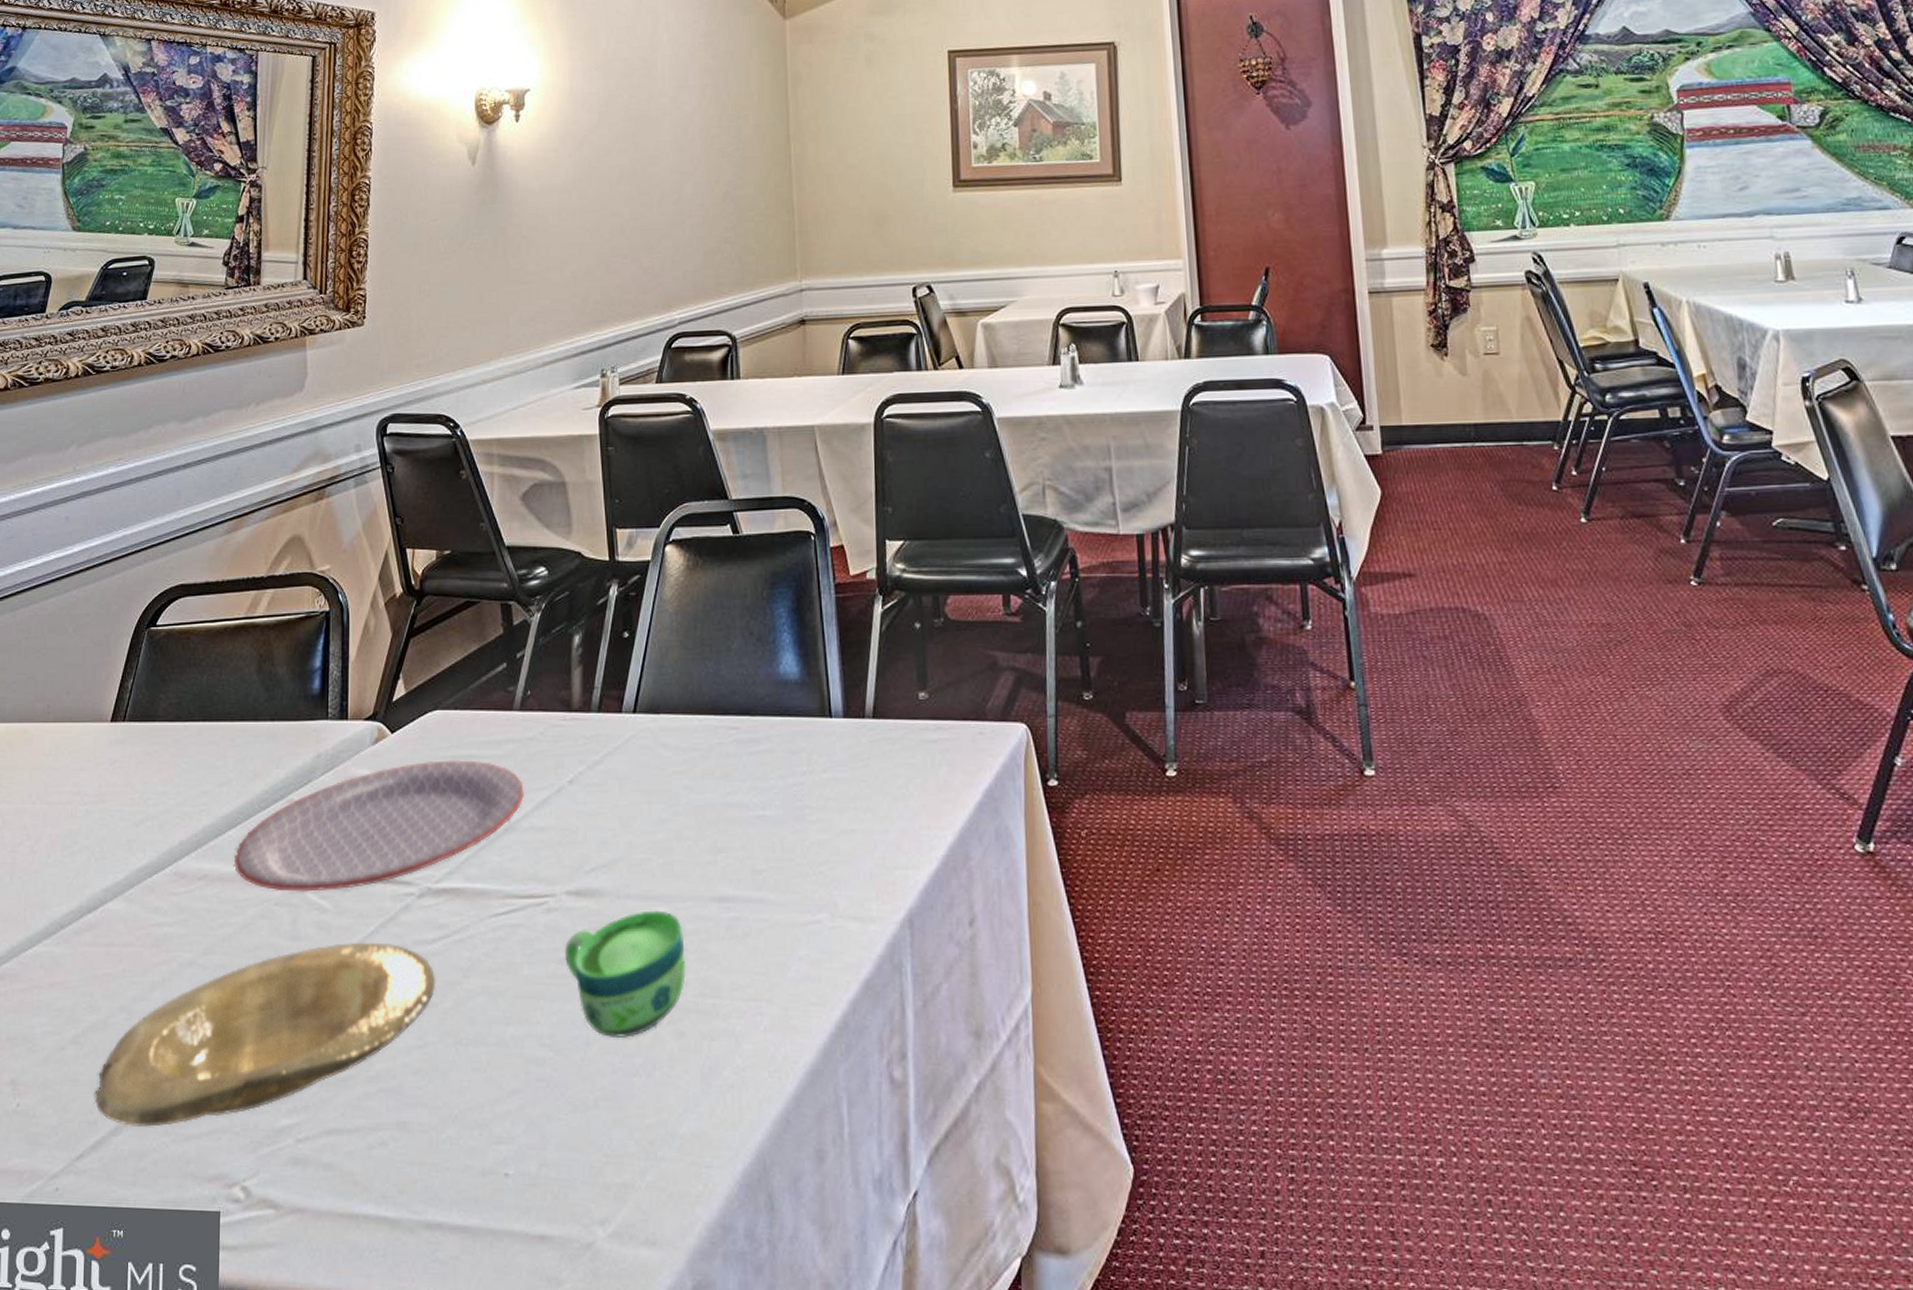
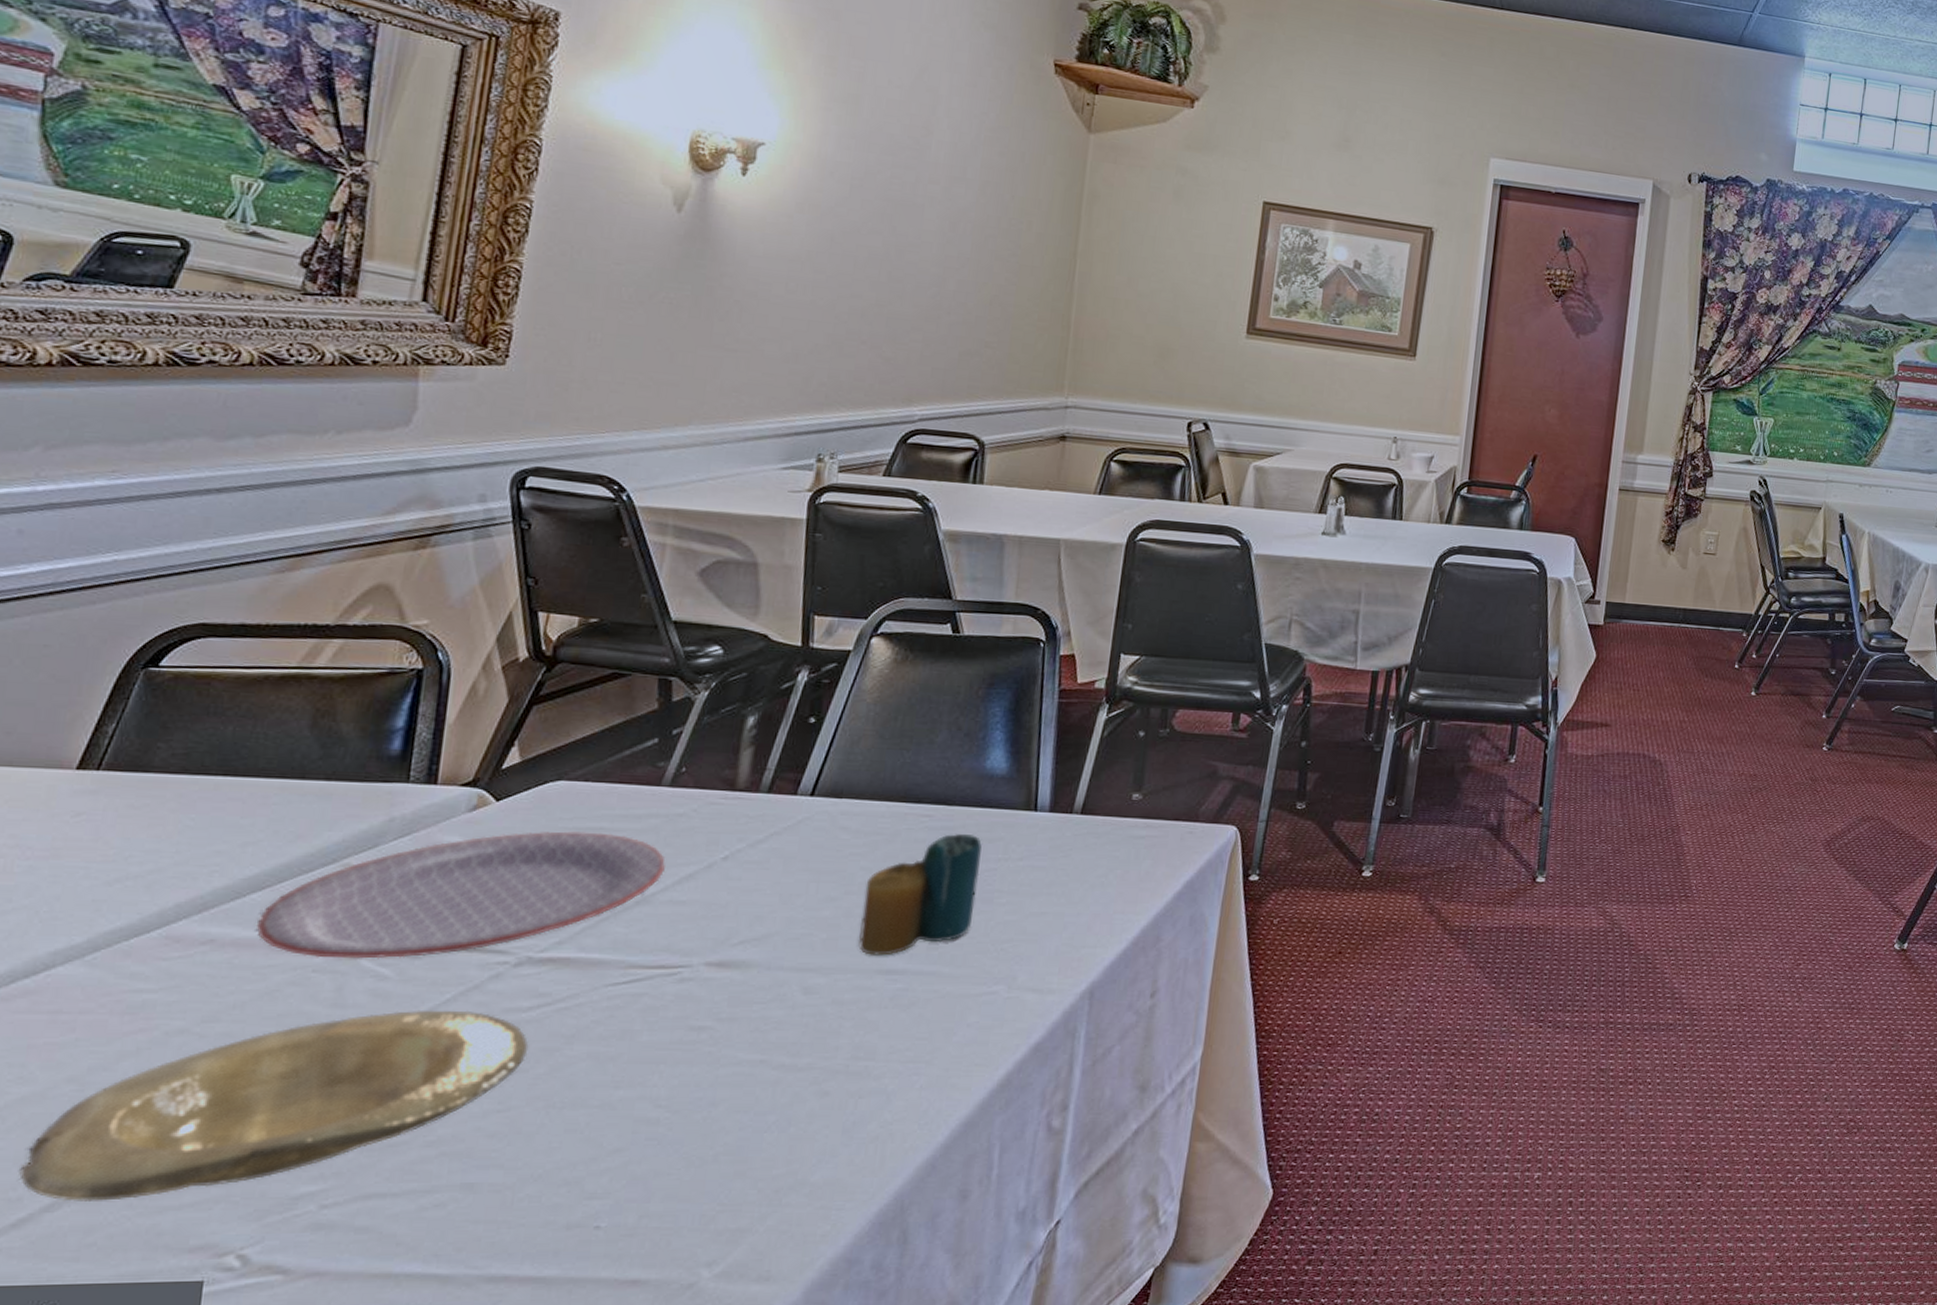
cup: present [564,910,686,1039] -> none [694,981,841,1099]
candle: none [690,745,789,881] -> present [859,833,982,956]

